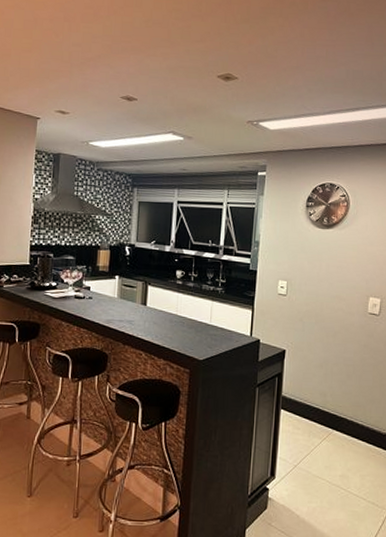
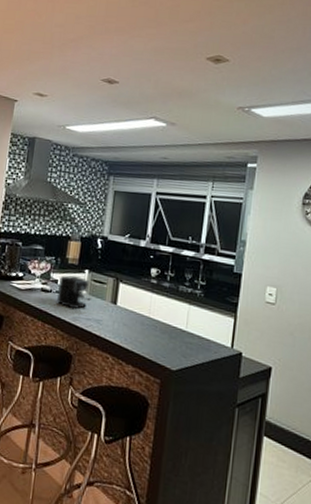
coffee maker: none [90,282,123,313] -> present [56,275,91,309]

